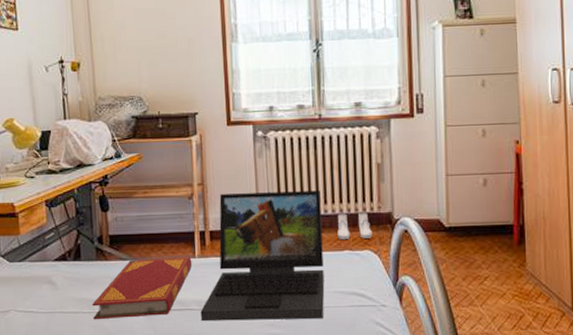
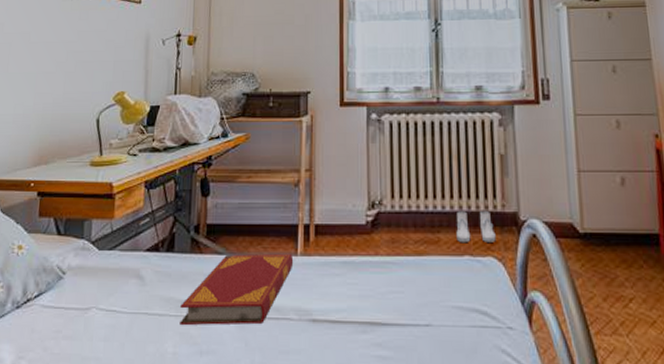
laptop: present [200,190,325,321] -> none [298,181,441,341]

